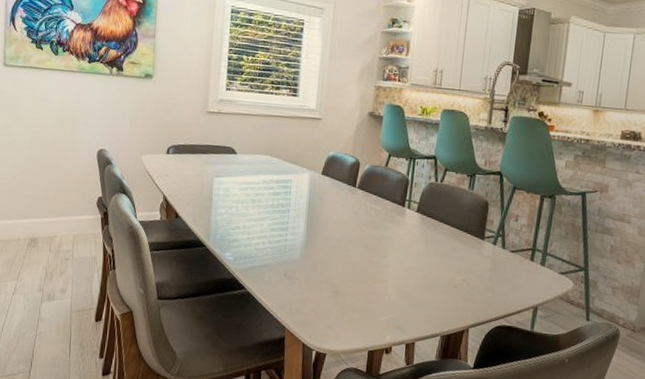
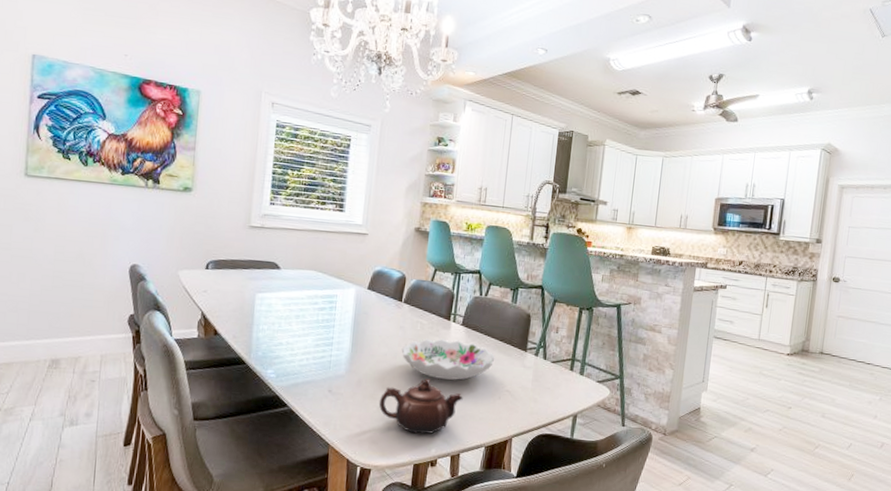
teapot: none [333,265,418,321] -> present [379,379,463,434]
decorative bowl: none [355,225,451,268] -> present [401,338,495,381]

